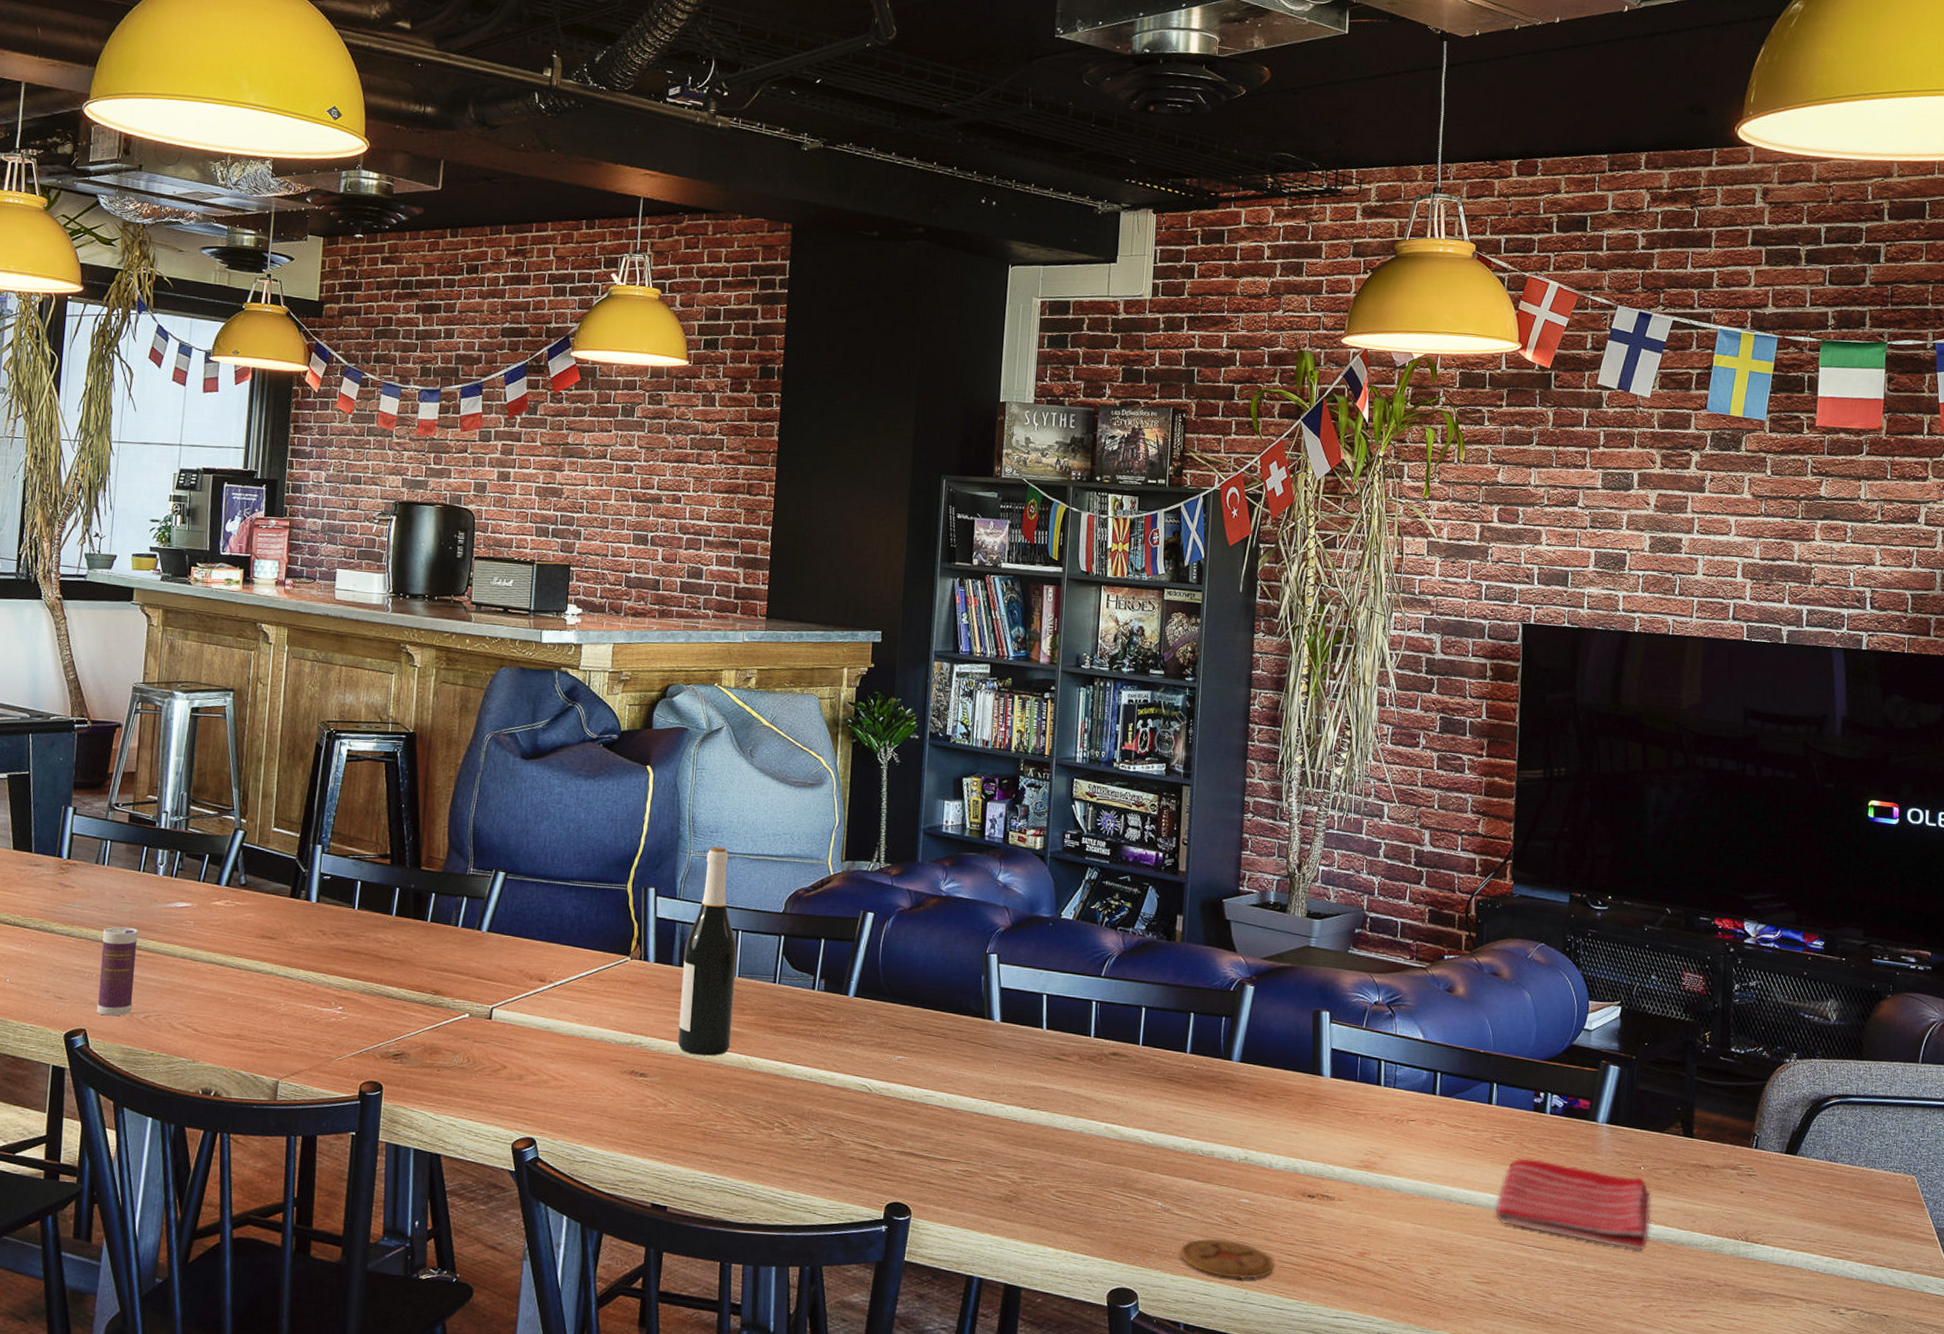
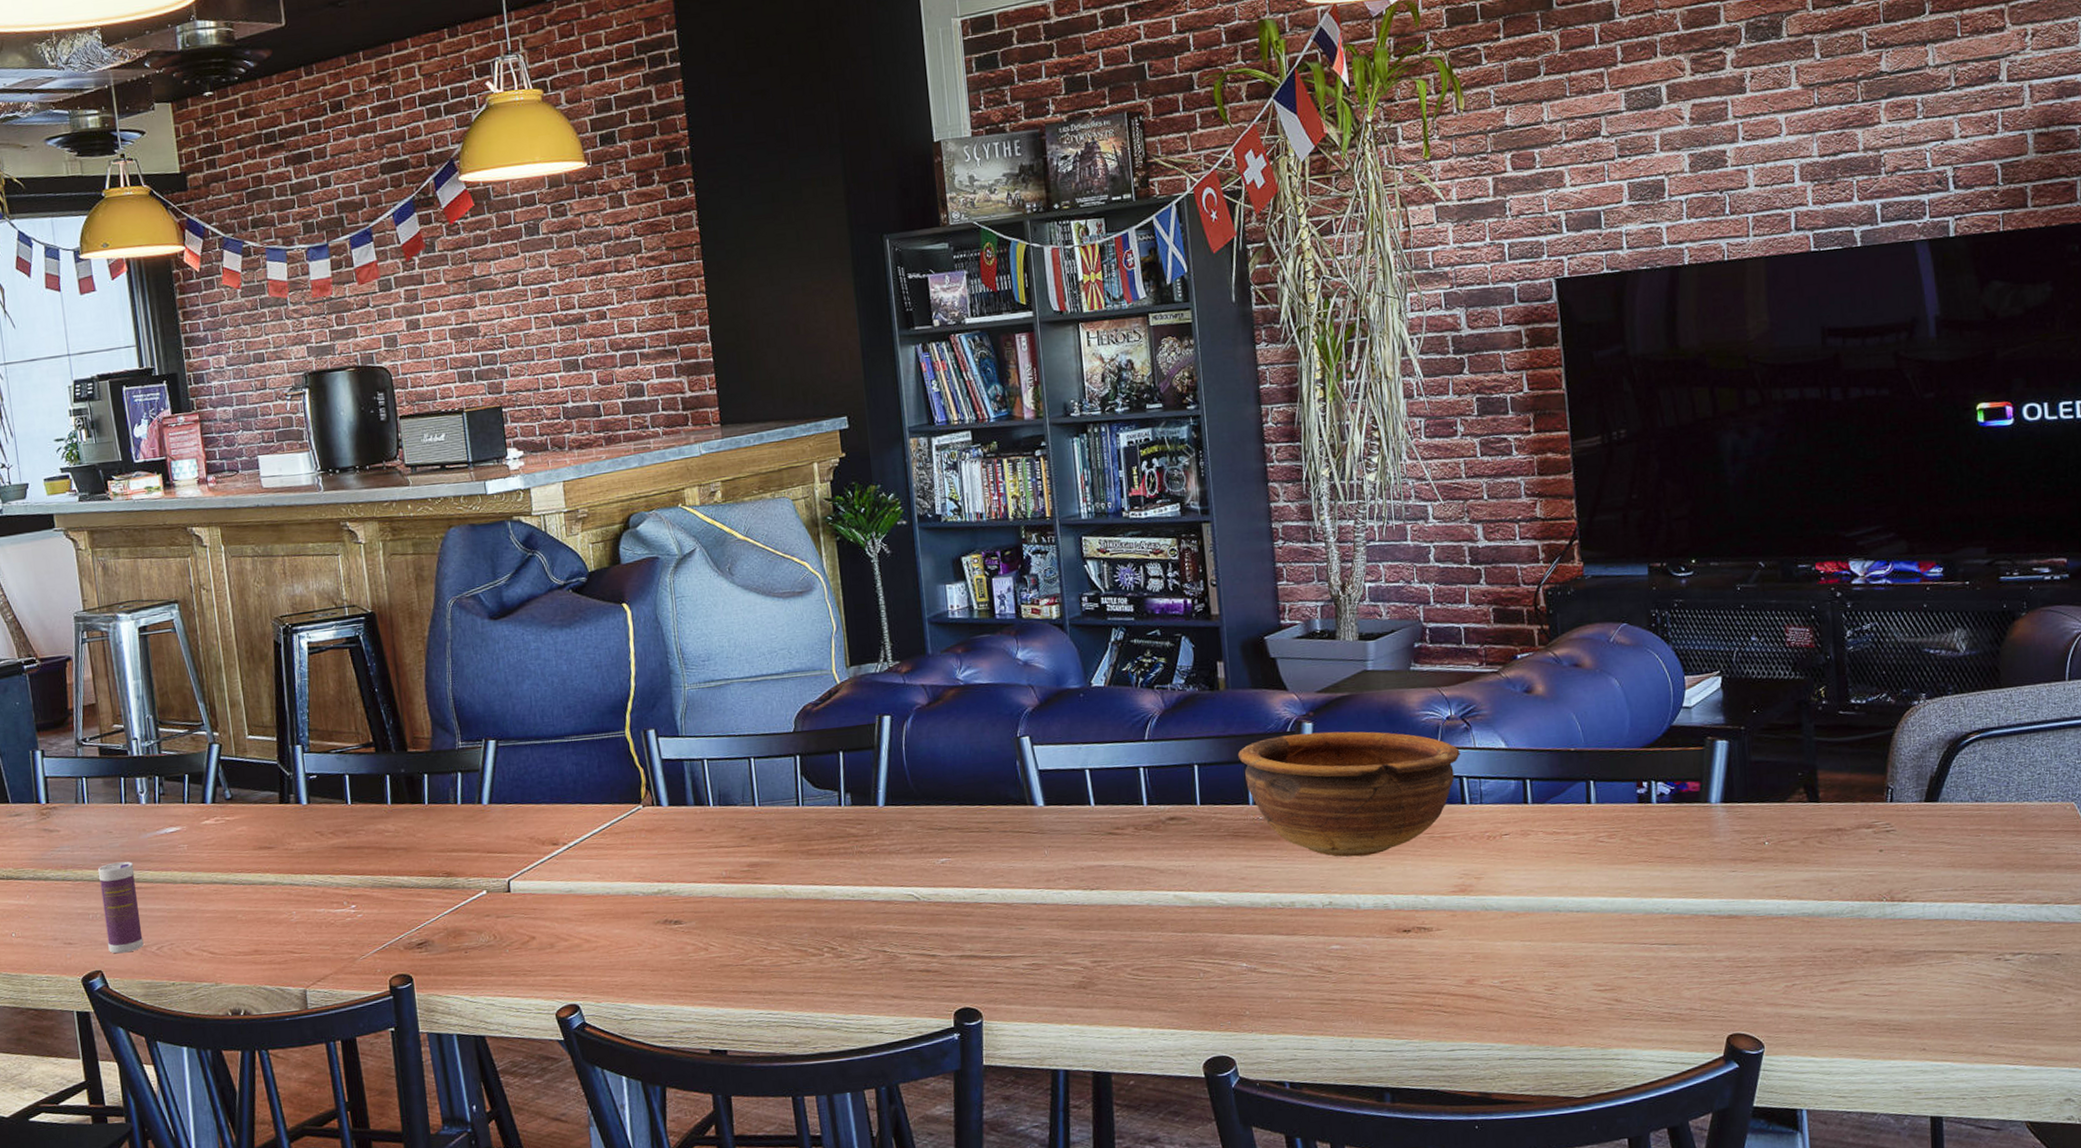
wine bottle: present [677,846,737,1056] -> none [697,674,763,893]
coaster: present [1180,1238,1274,1280] -> none [1273,989,1378,1029]
bowl: none [1182,993,1382,1119] -> present [1237,731,1460,857]
dish towel: present [1495,1158,1651,1251] -> none [1609,852,1783,930]

